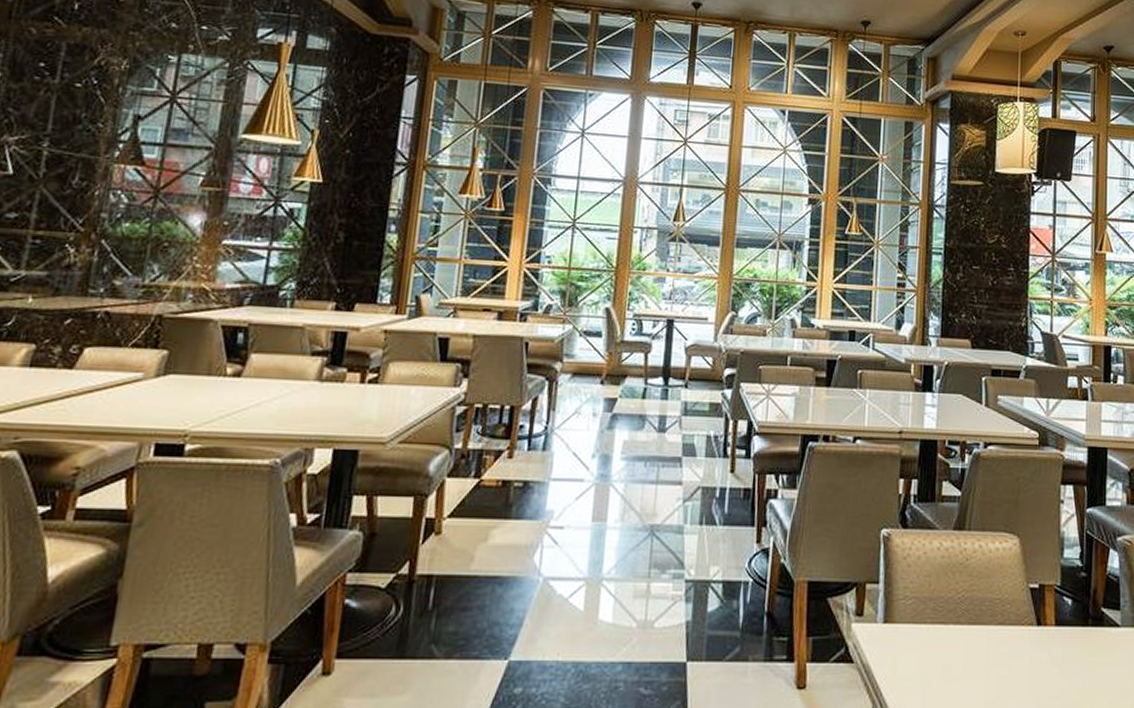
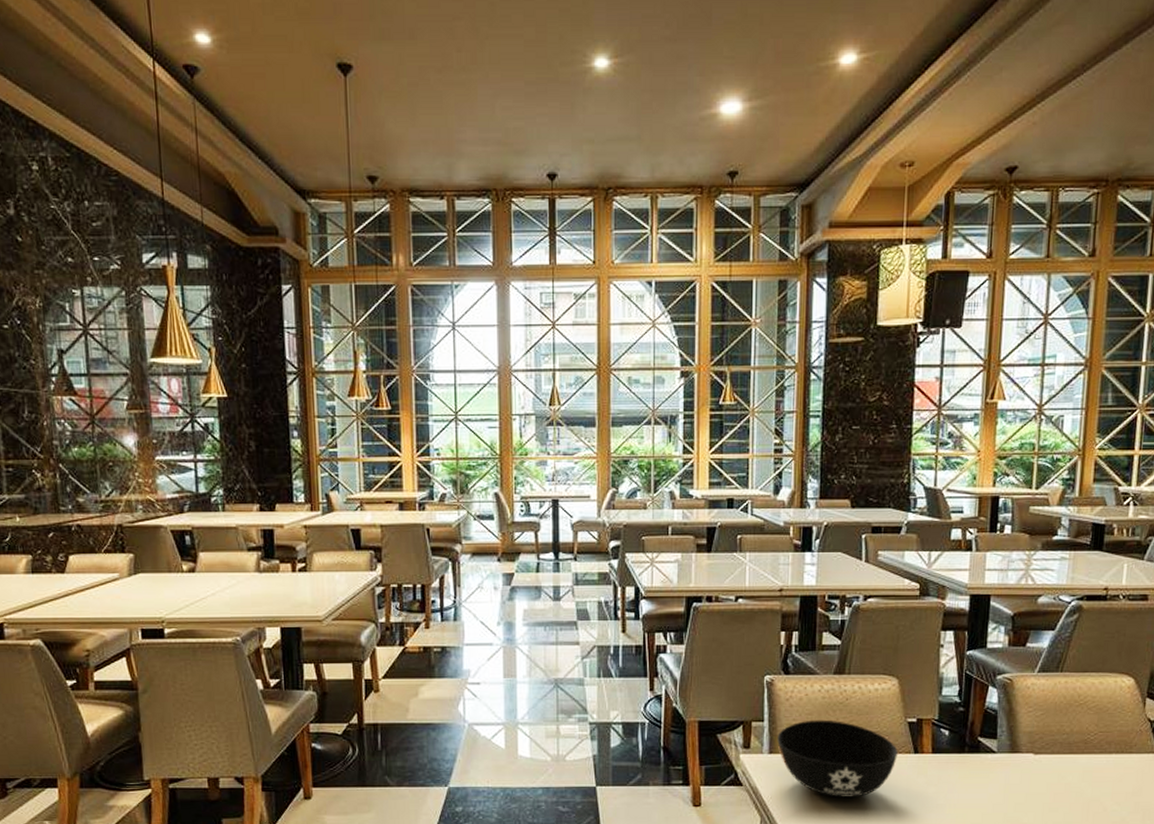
bowl: none [893,583,1020,679] -> present [777,719,898,798]

